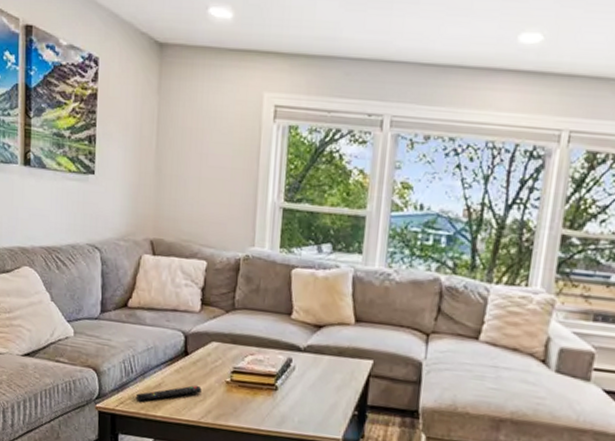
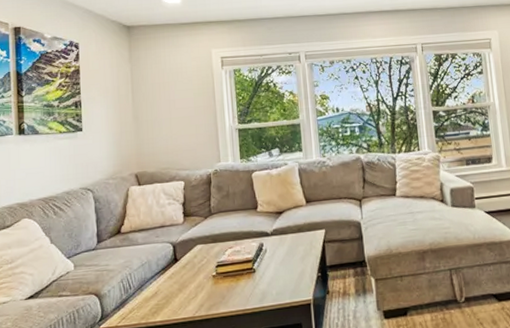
remote control: present [135,385,202,402] -> none [135,285,193,313]

